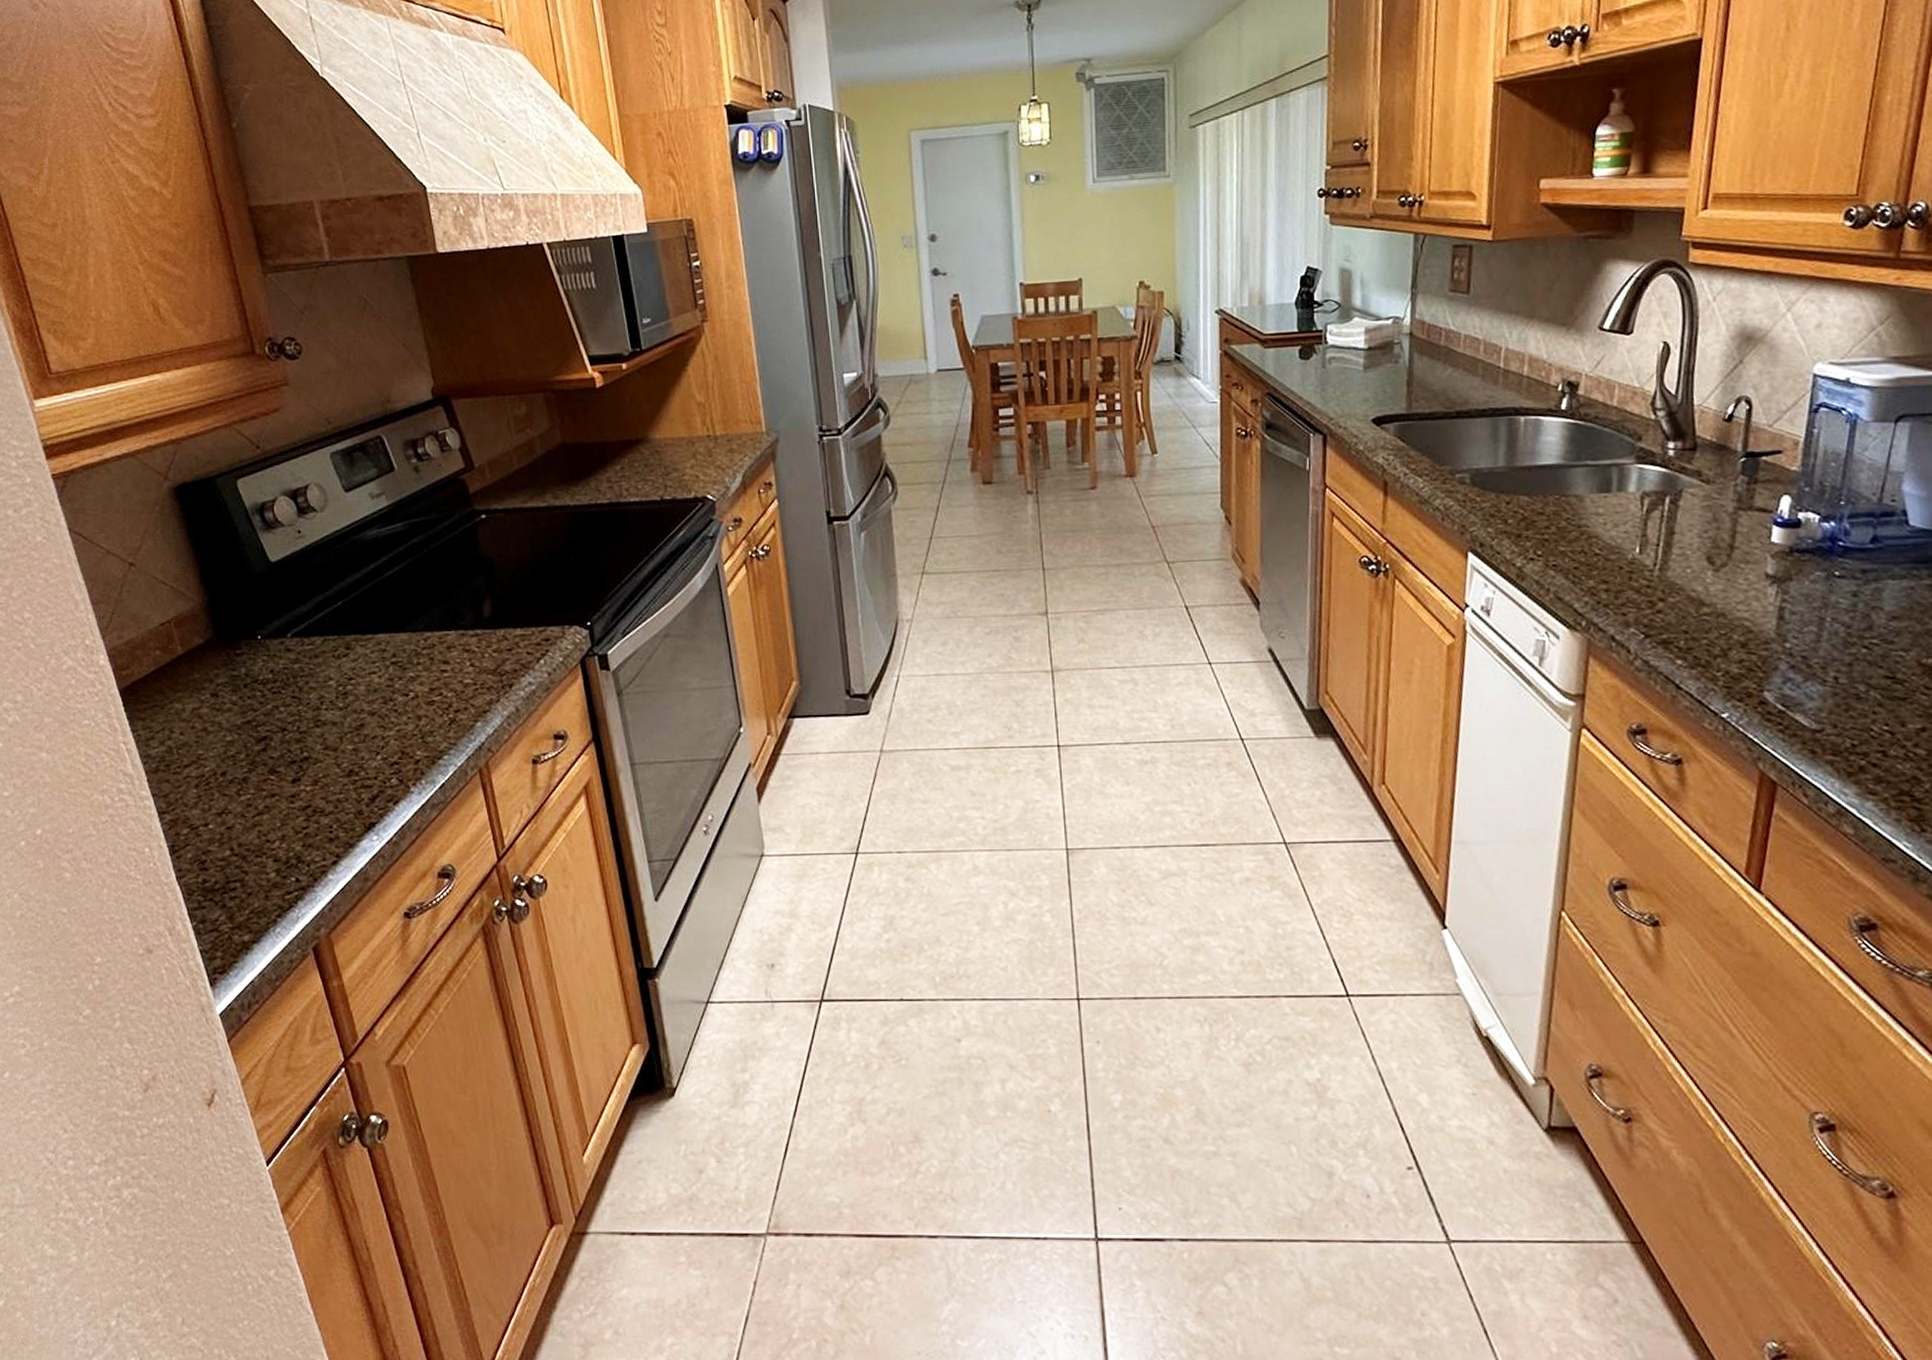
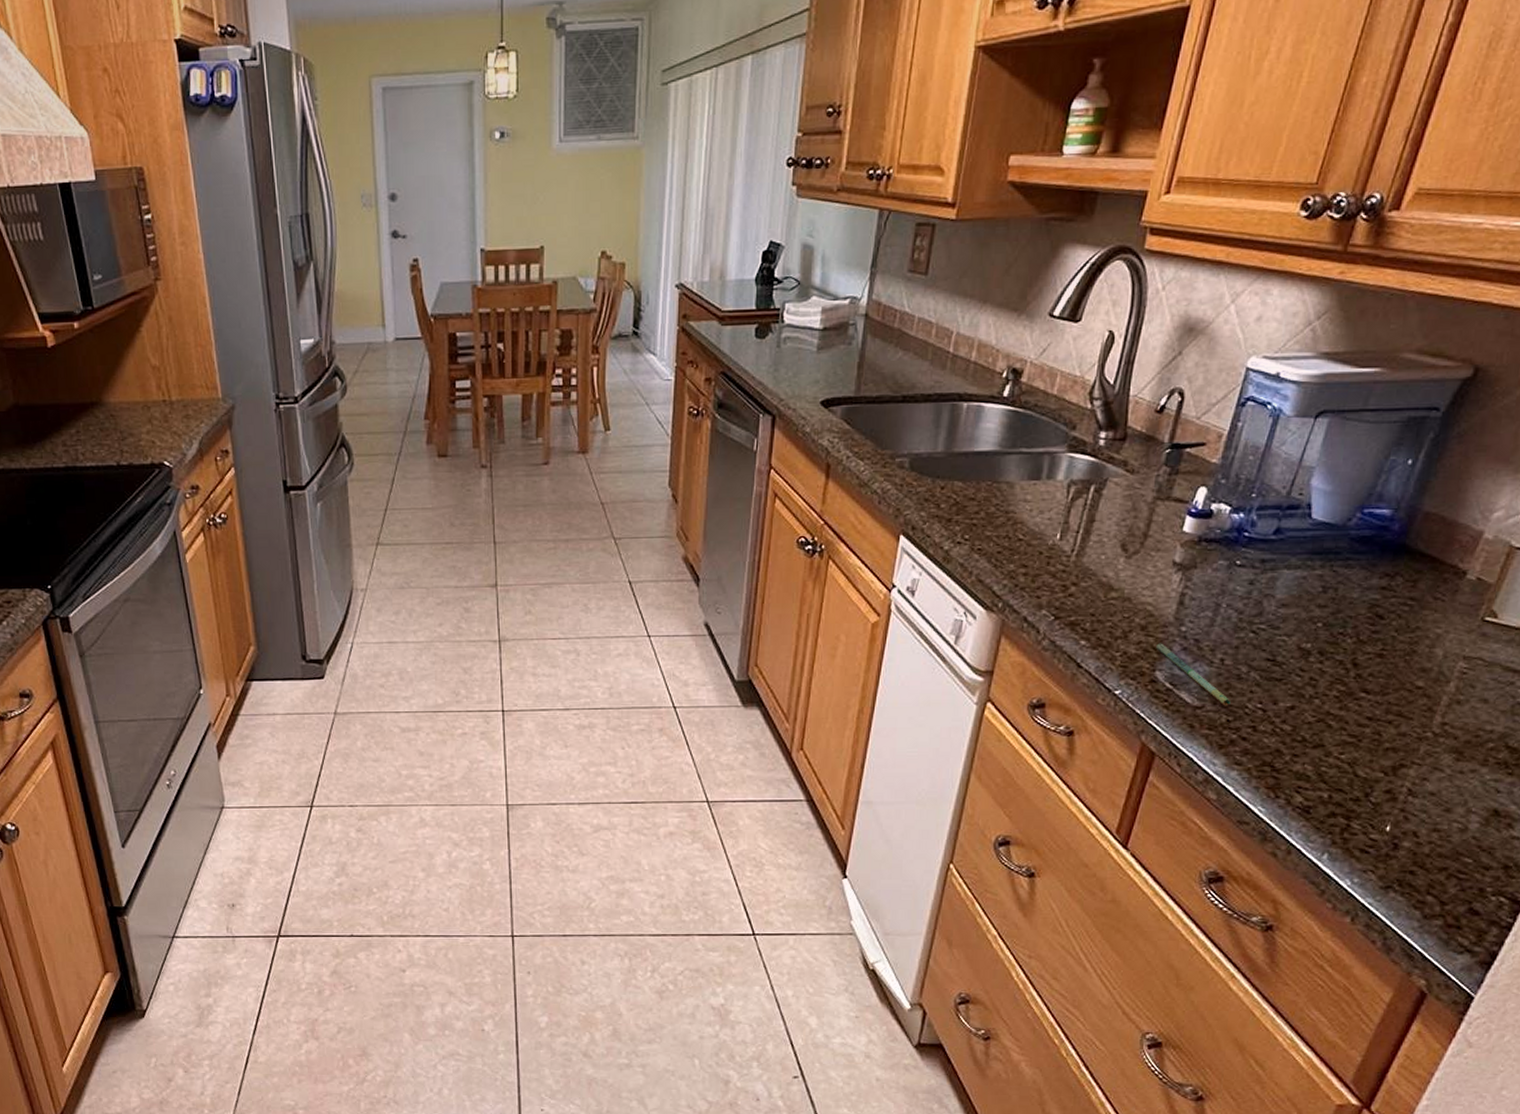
pen: none [1761,661,1853,729] -> present [1157,643,1231,706]

